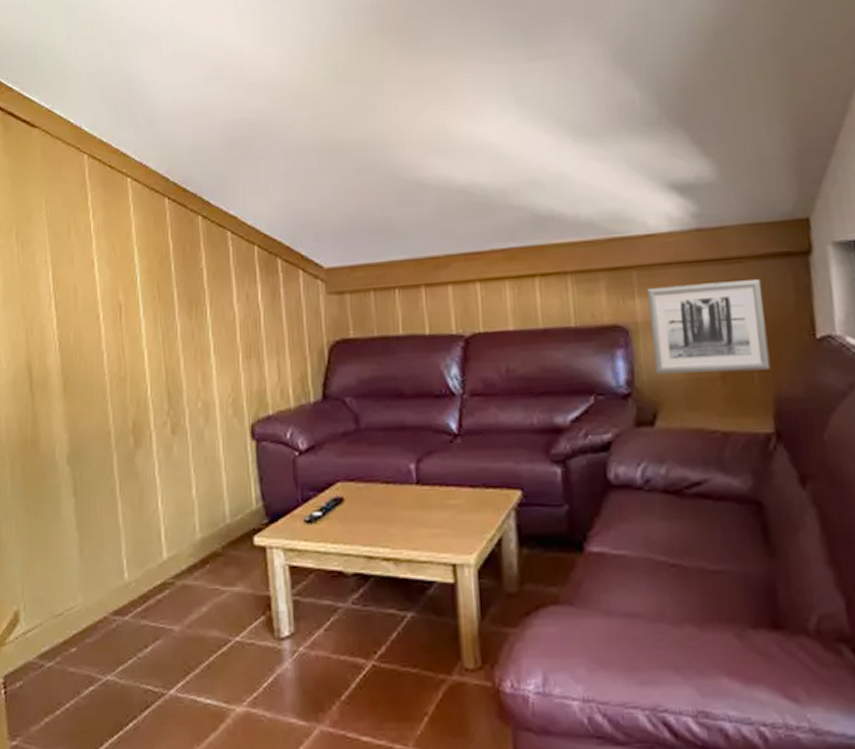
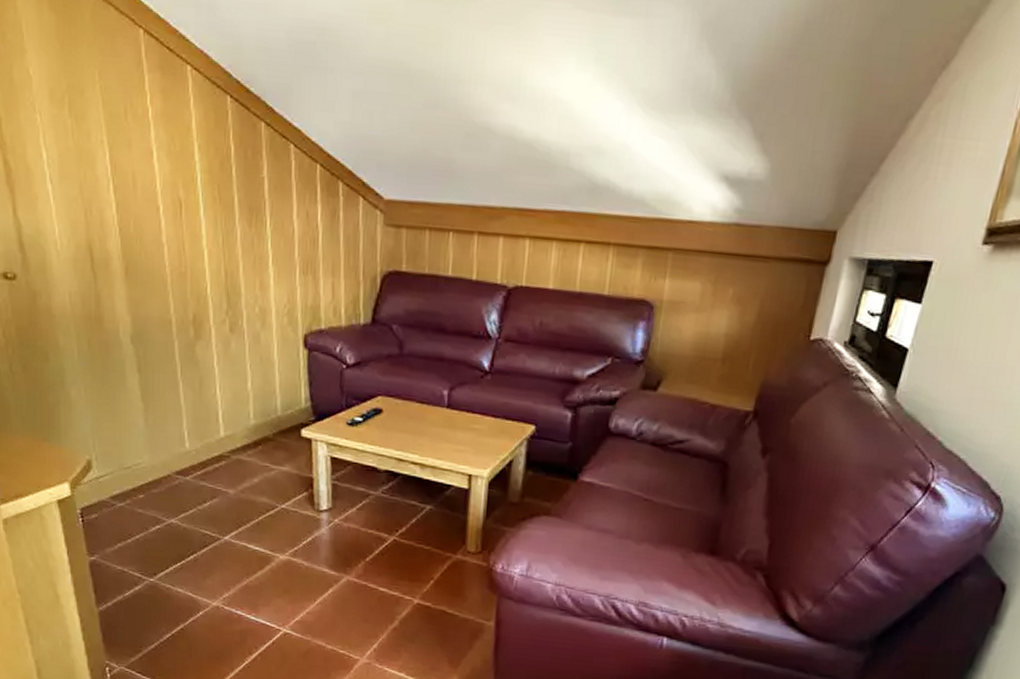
wall art: present [646,279,771,375] -> none [668,271,779,359]

